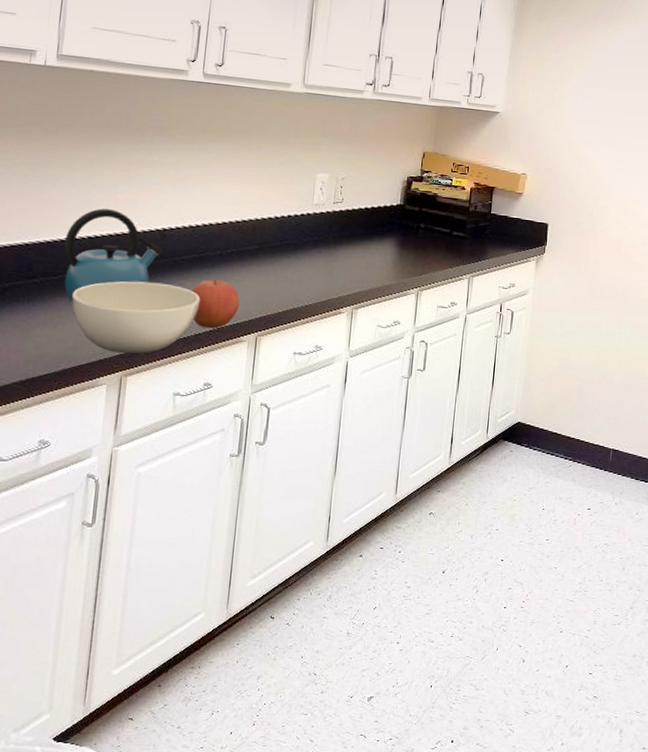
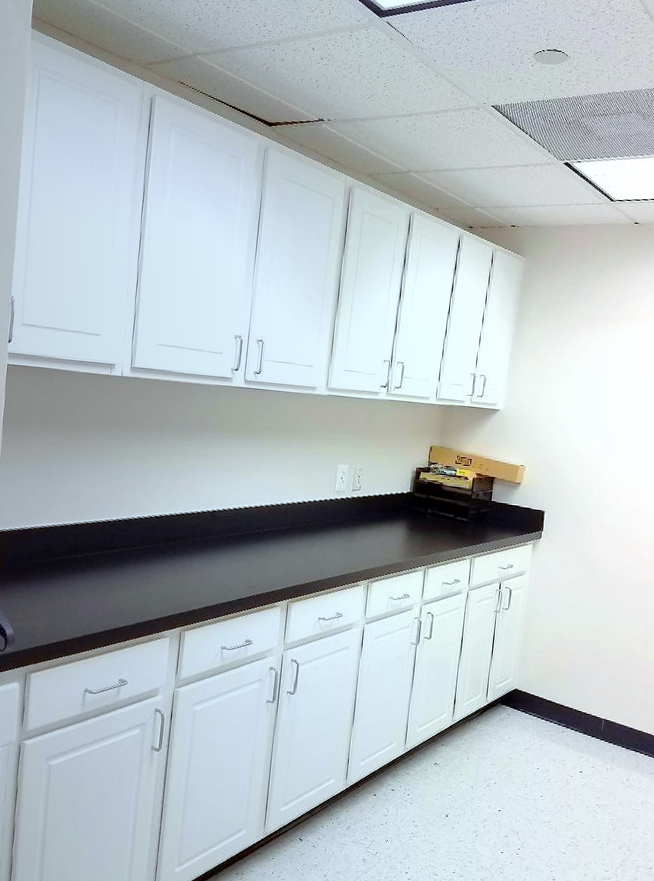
kettle: present [64,208,163,304] -> none [137,493,213,570]
bowl: present [71,280,201,354] -> none [142,552,243,613]
fruit: present [191,280,240,329] -> none [235,554,274,595]

